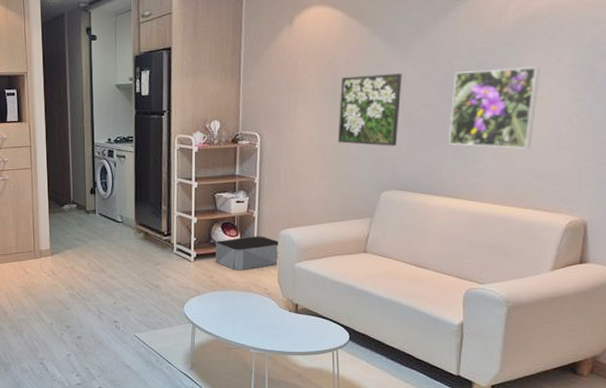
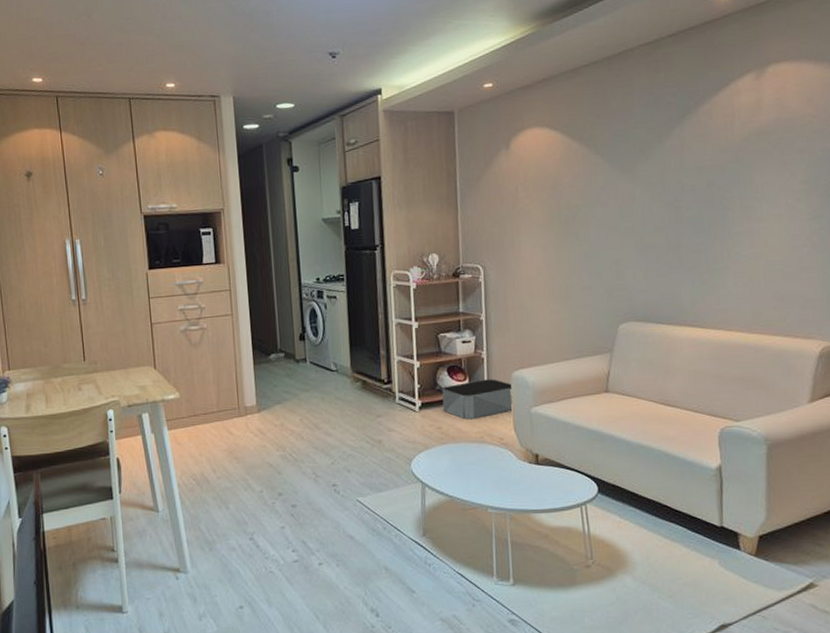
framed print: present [337,73,402,146] -> none [566,195,632,274]
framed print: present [448,66,540,149] -> none [685,183,775,271]

